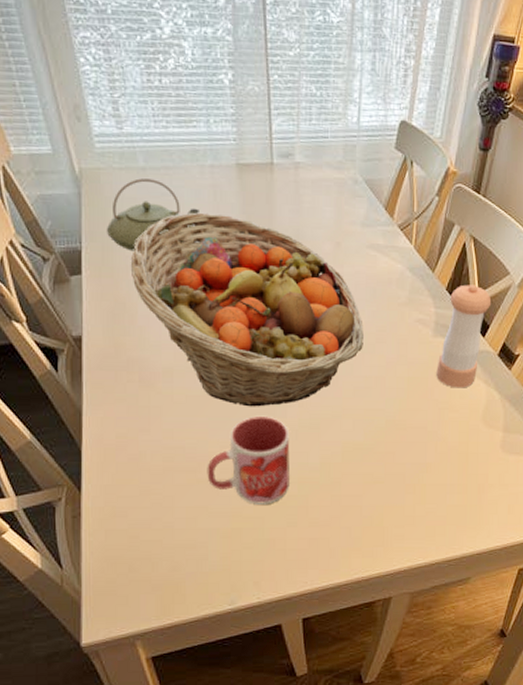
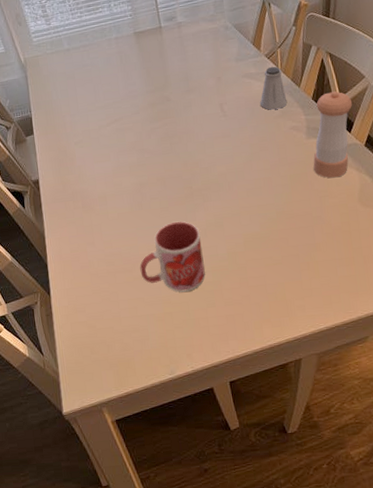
teapot: present [107,178,199,252] -> none [47,56,111,112]
fruit basket: present [131,212,364,407] -> none [67,72,250,216]
saltshaker: none [384,240,417,295] -> present [260,66,288,110]

